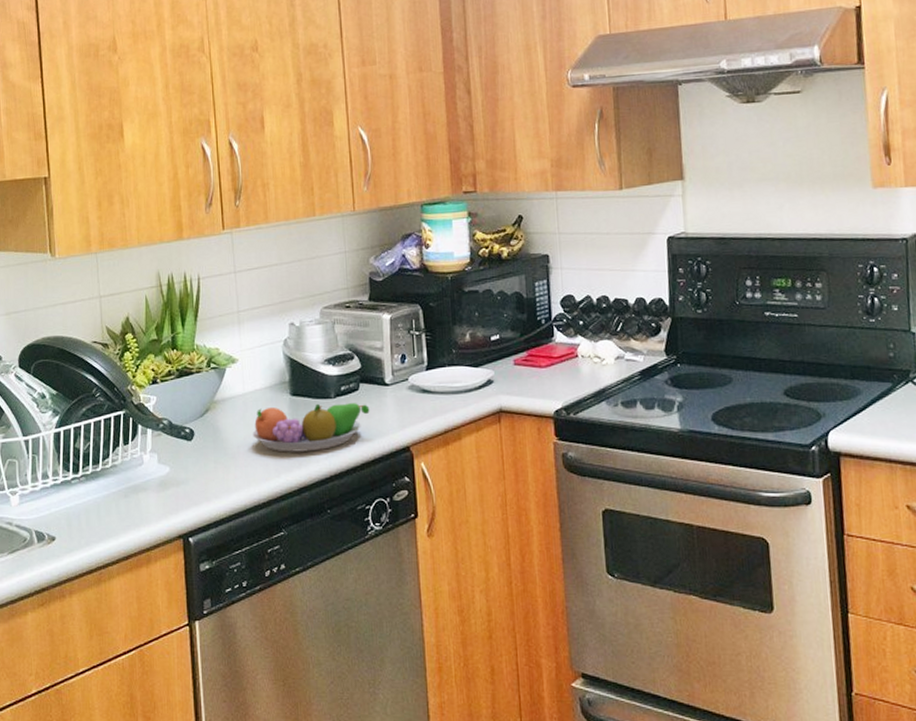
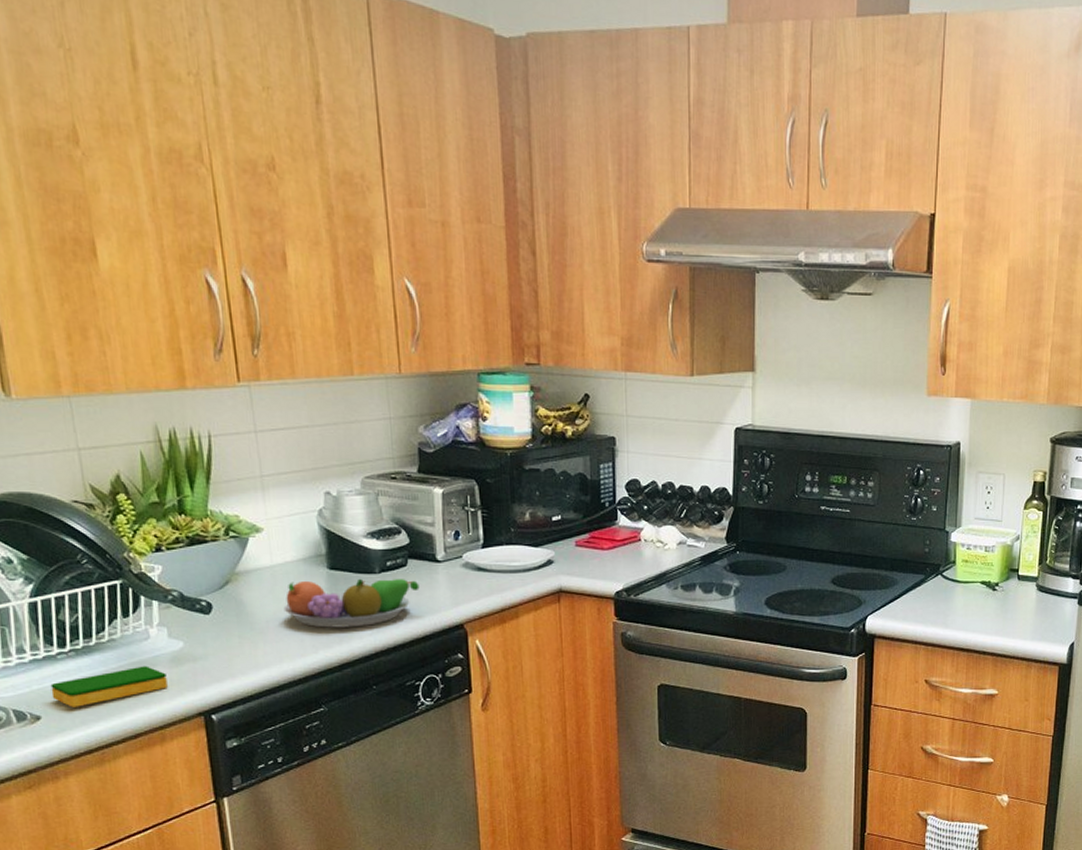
dish sponge: none [65,490,156,529] -> present [50,666,169,707]

